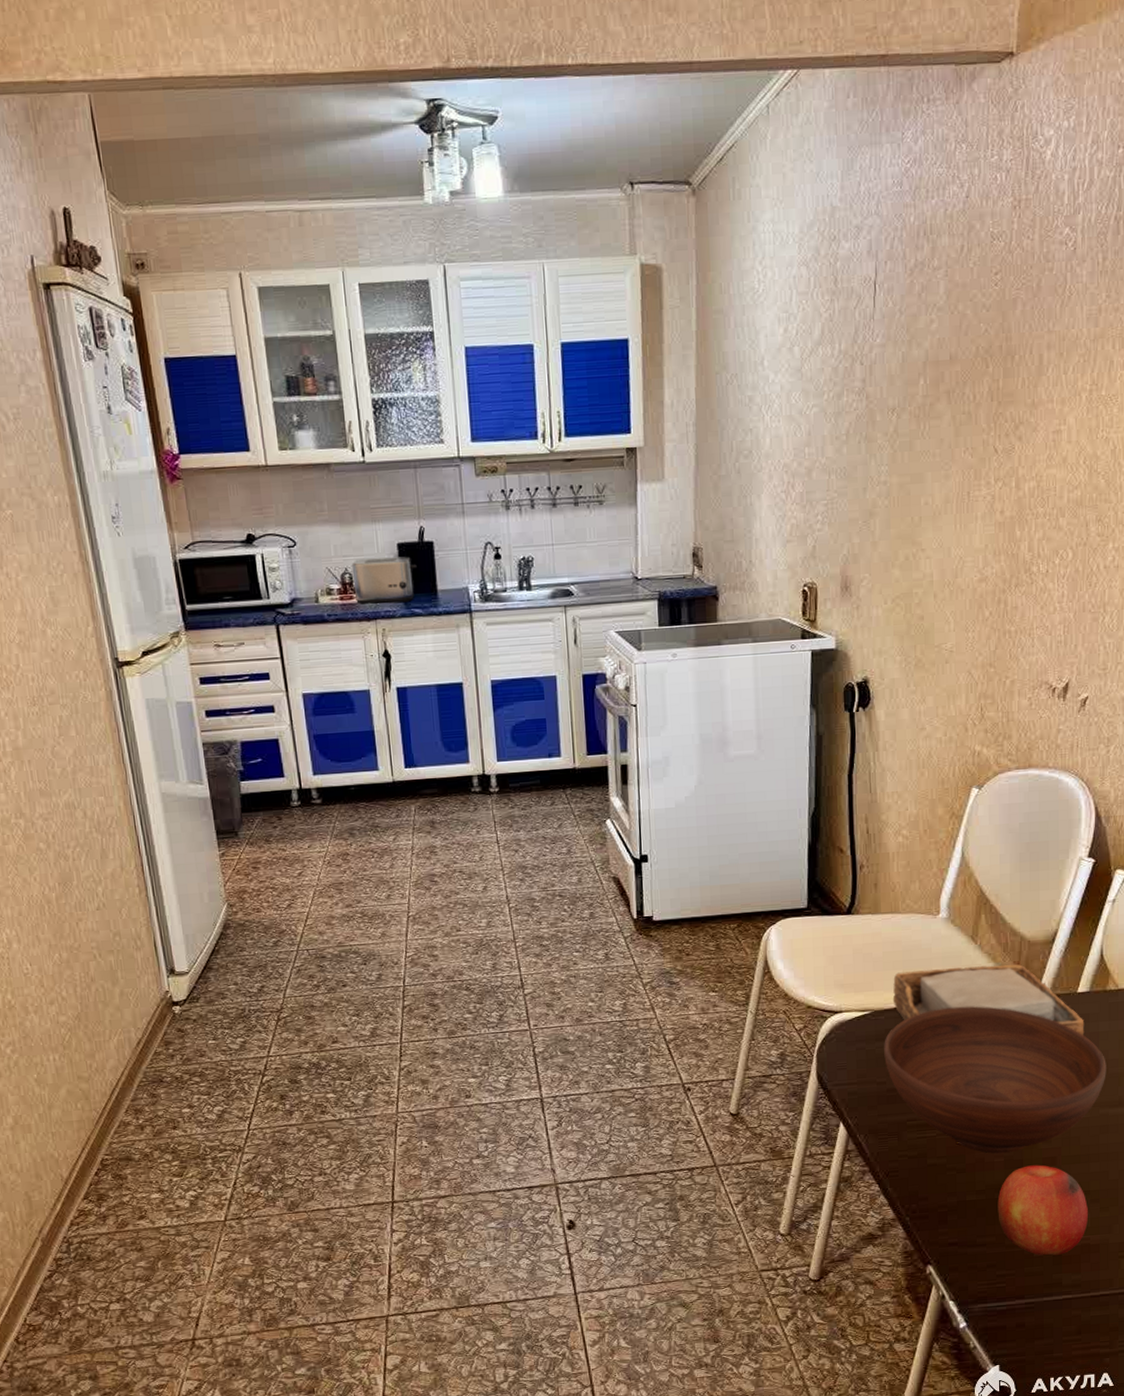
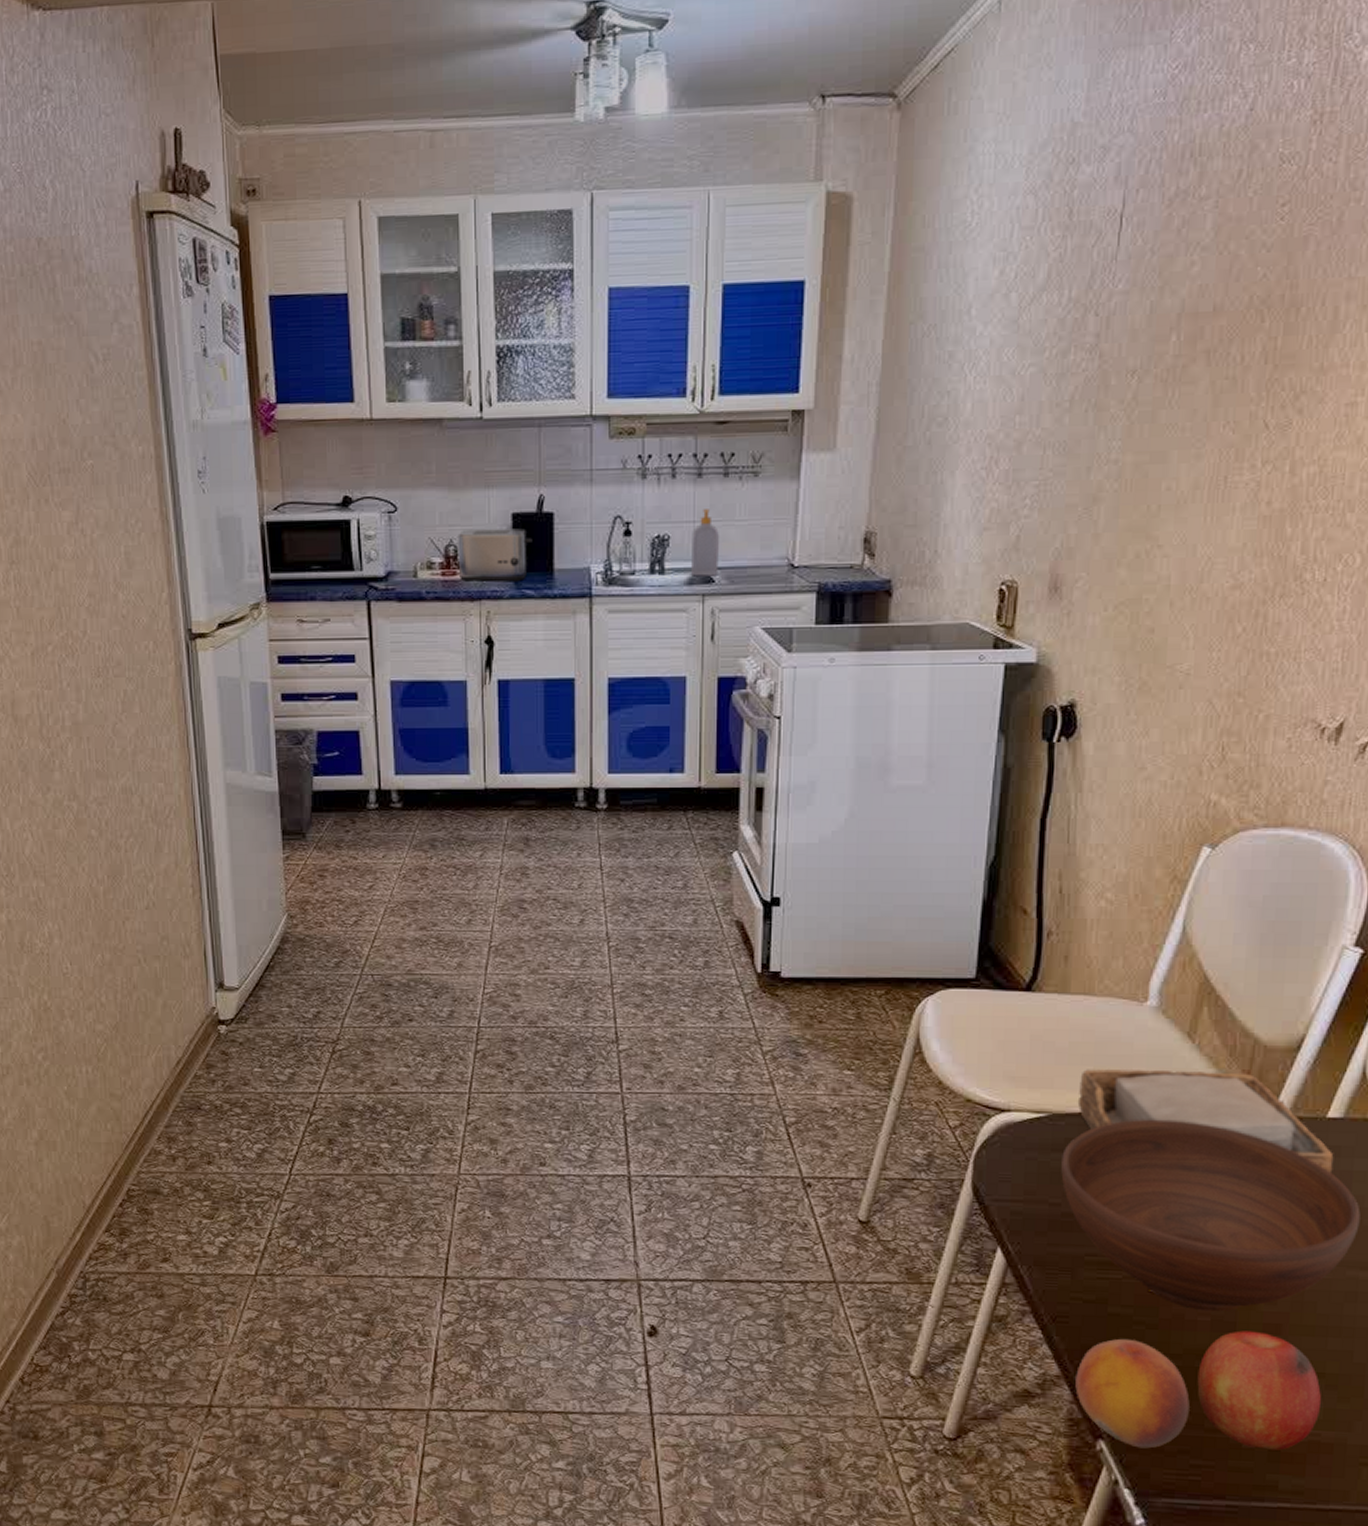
soap bottle: none [551,533,576,591] -> present [691,509,719,577]
fruit: none [907,1183,993,1268] -> present [1075,1338,1190,1449]

